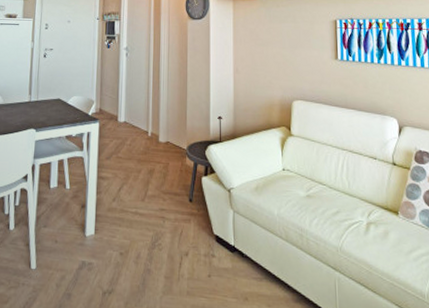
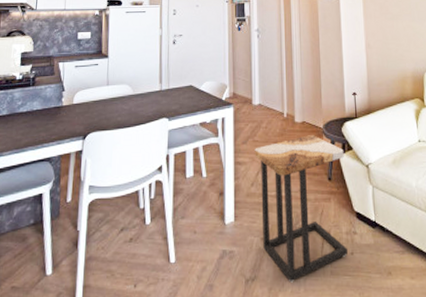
side table: none [118,155,206,299] -> present [255,135,348,283]

